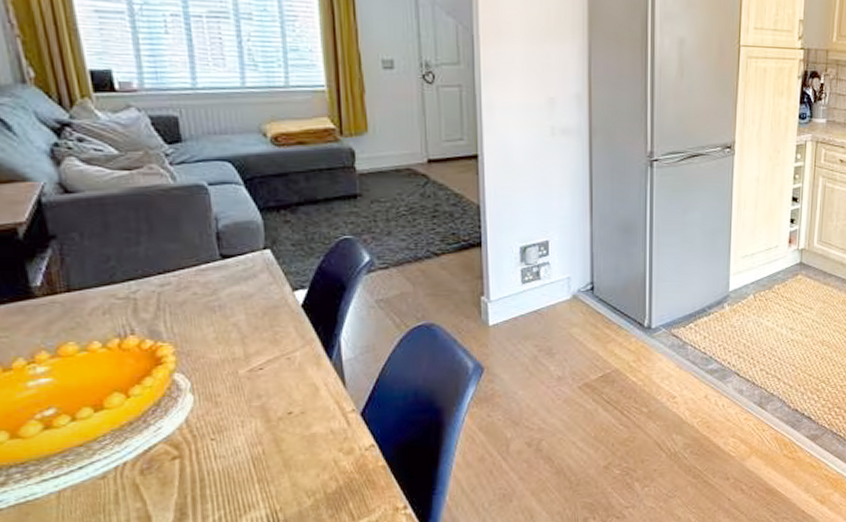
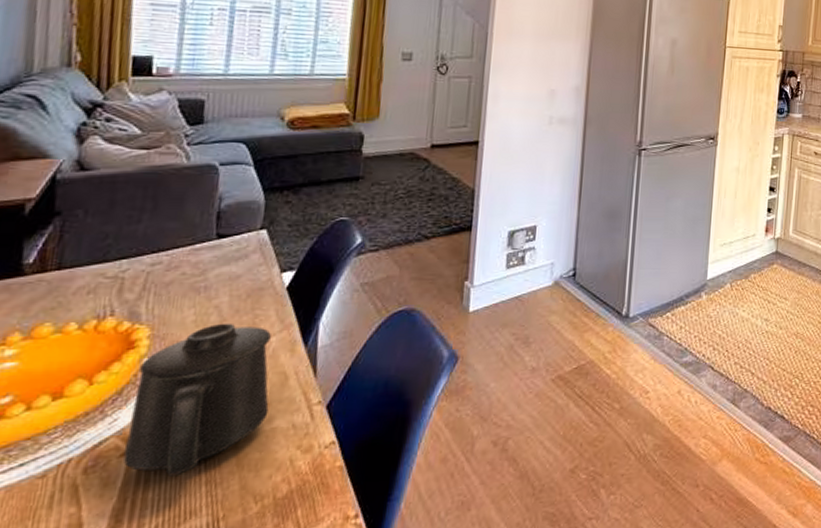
mug: none [172,339,305,476] -> present [122,323,271,477]

